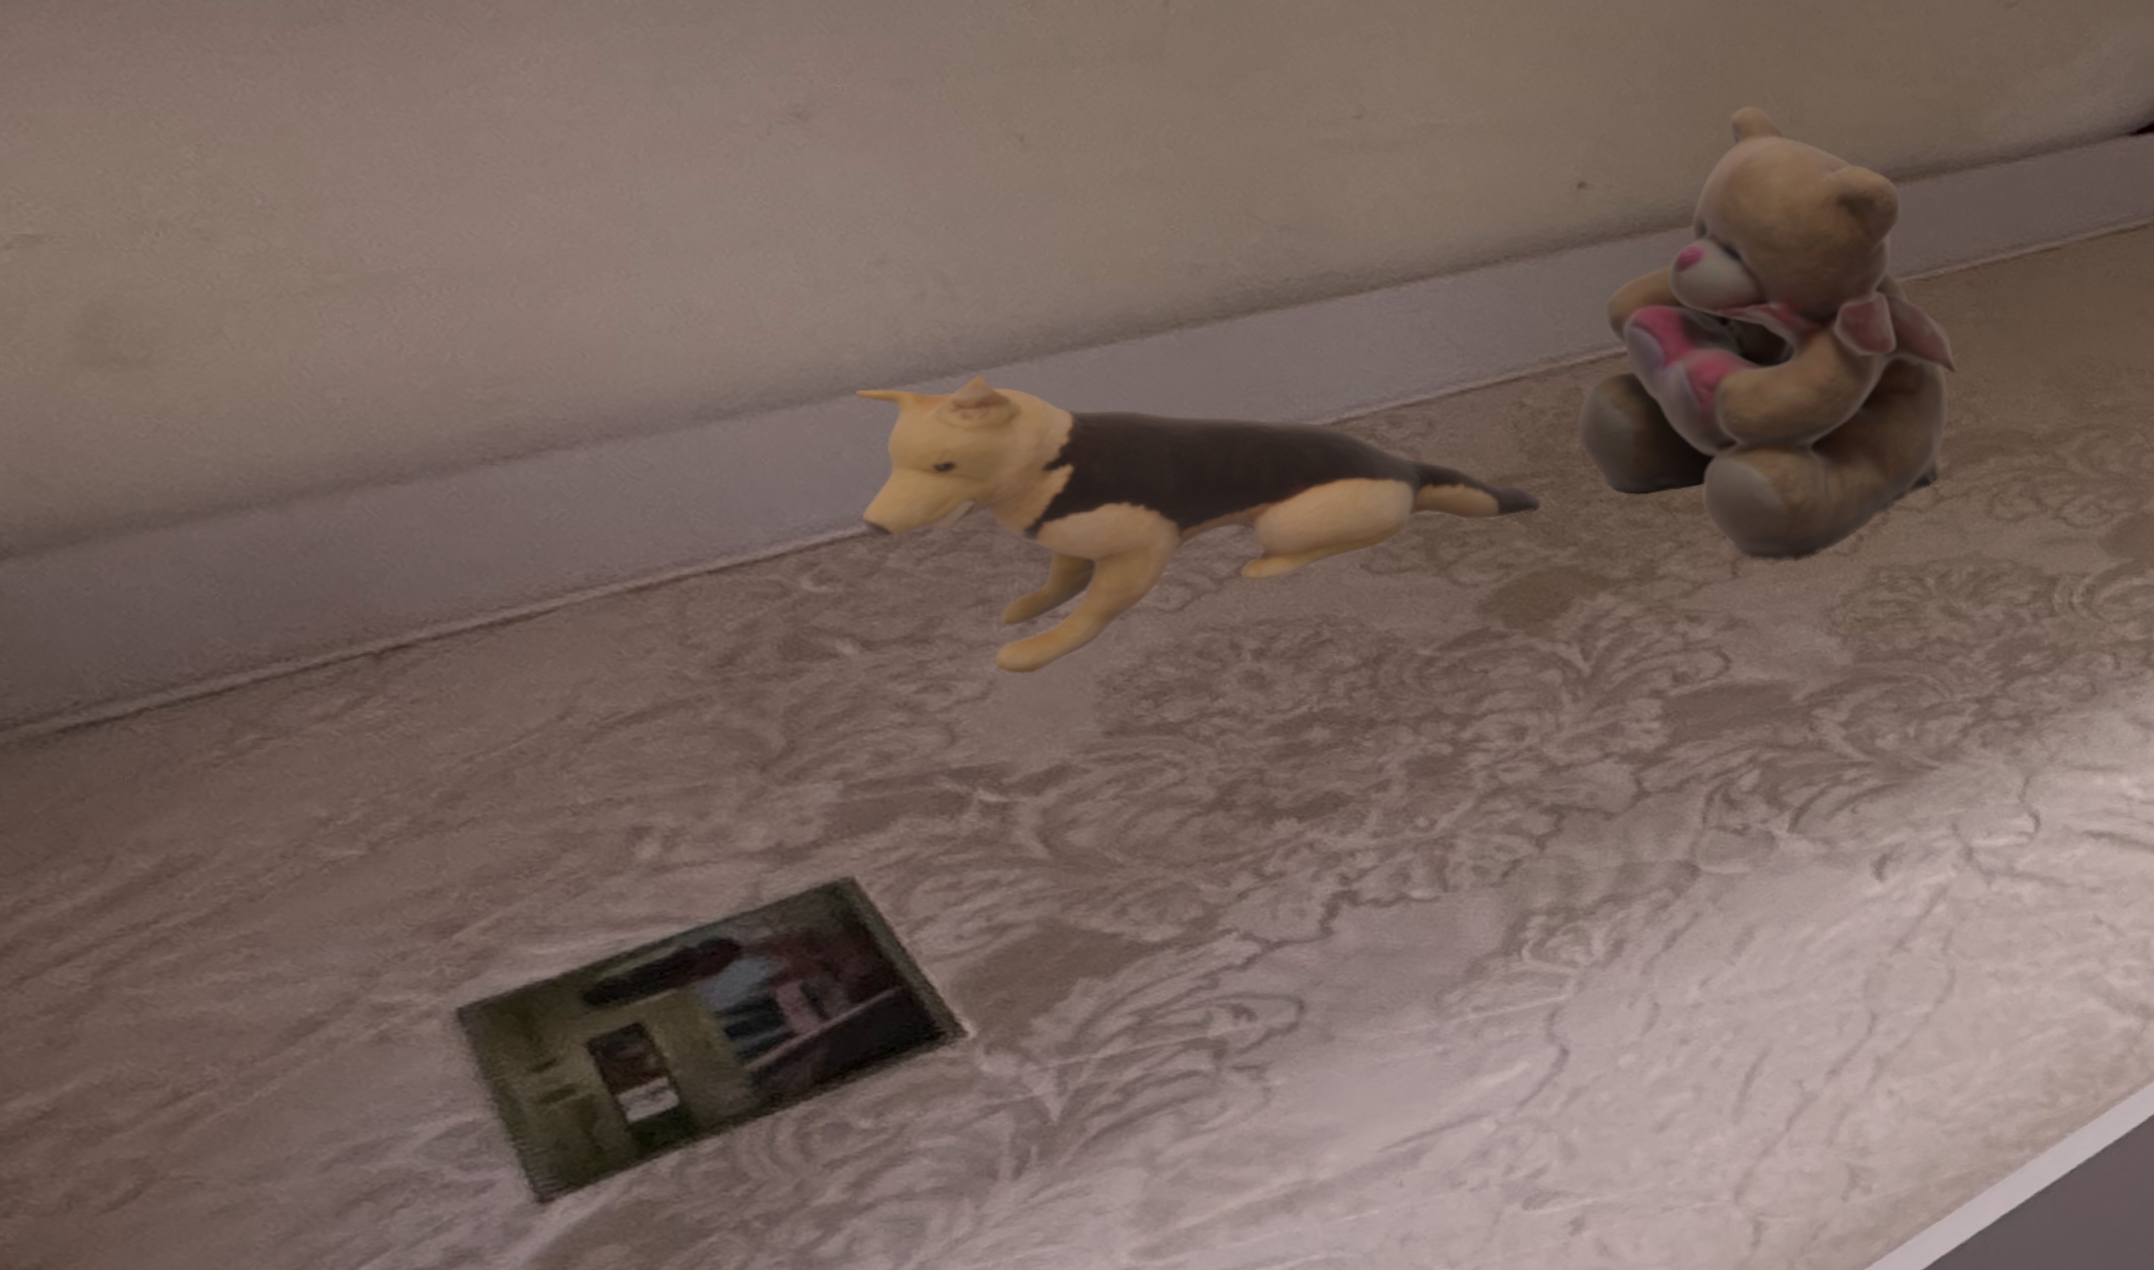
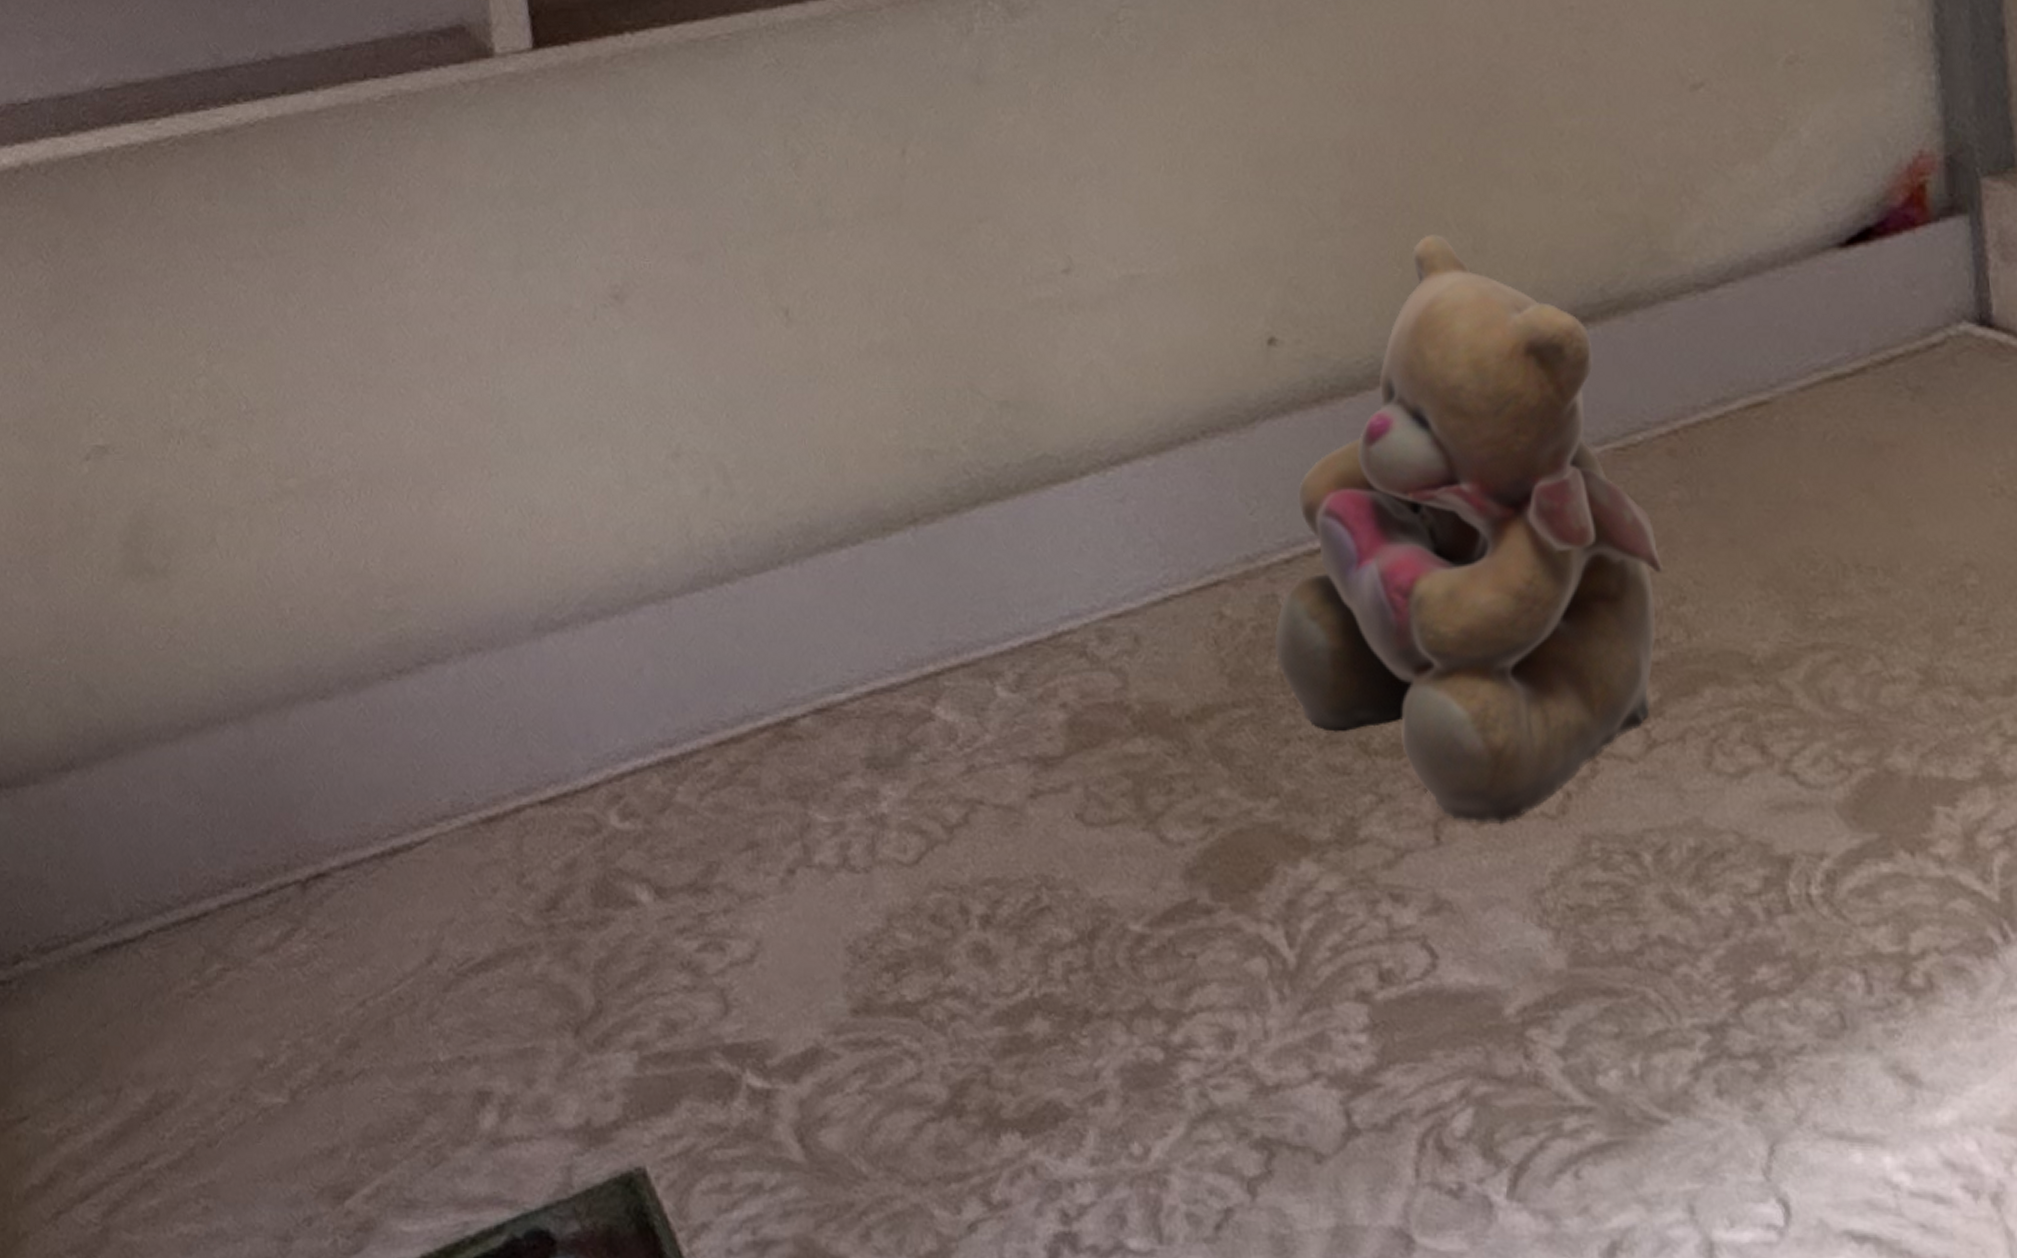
plush toy: present [856,374,1541,674] -> none [655,580,1242,934]

